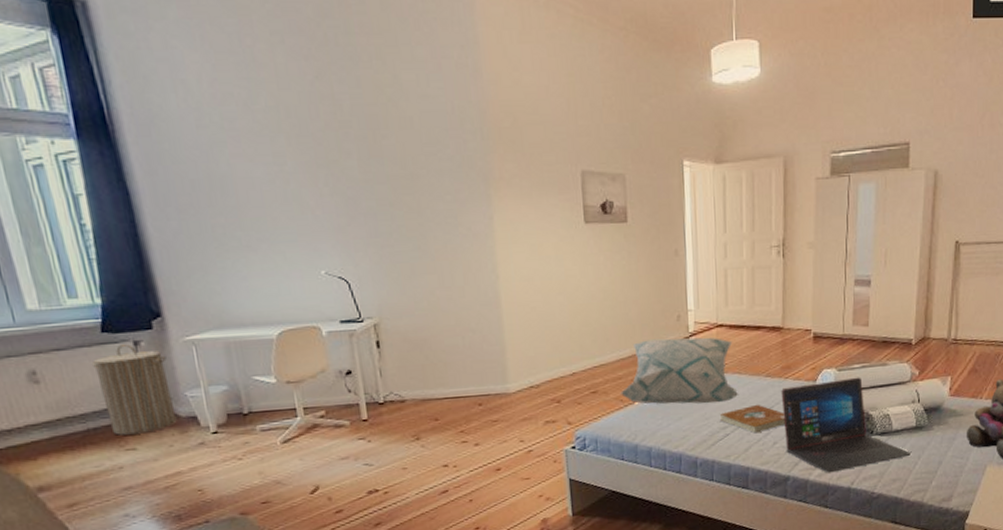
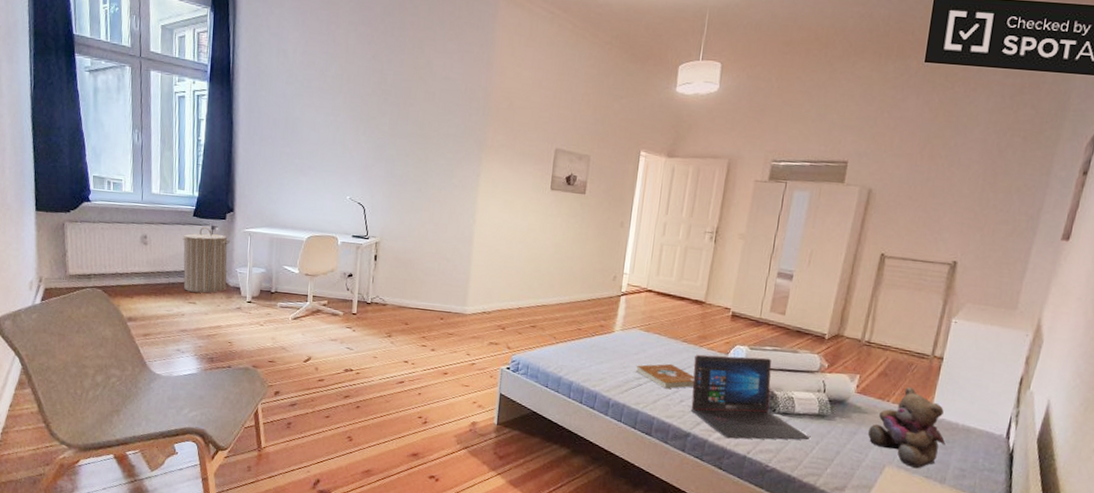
decorative pillow: present [619,337,739,404] -> none [554,291,658,357]

